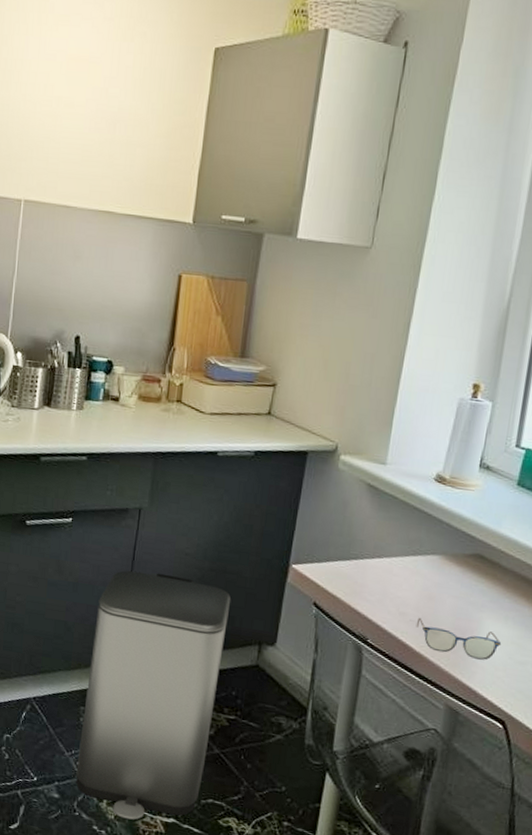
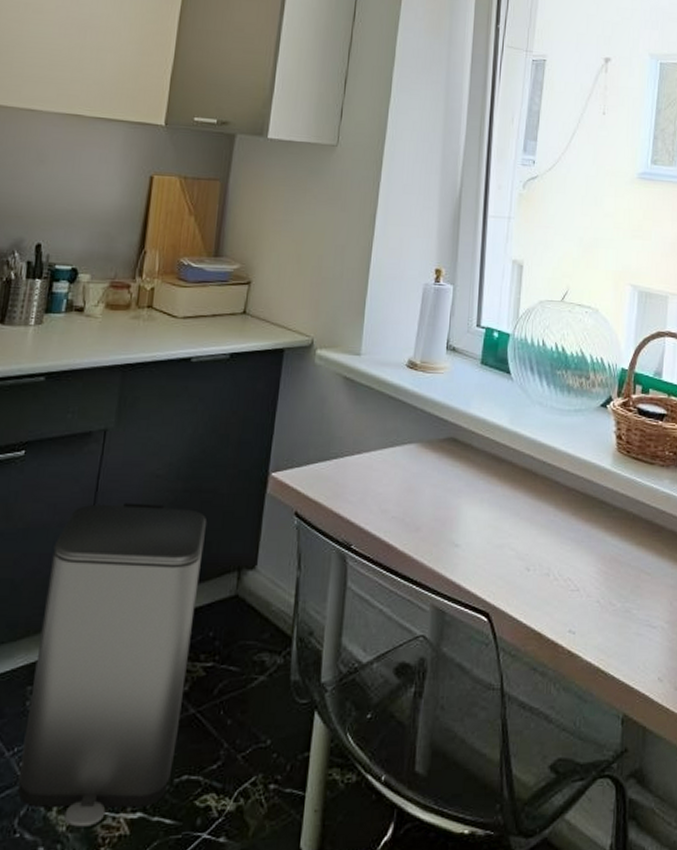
glasses: present [416,617,502,660] -> none [398,513,480,549]

